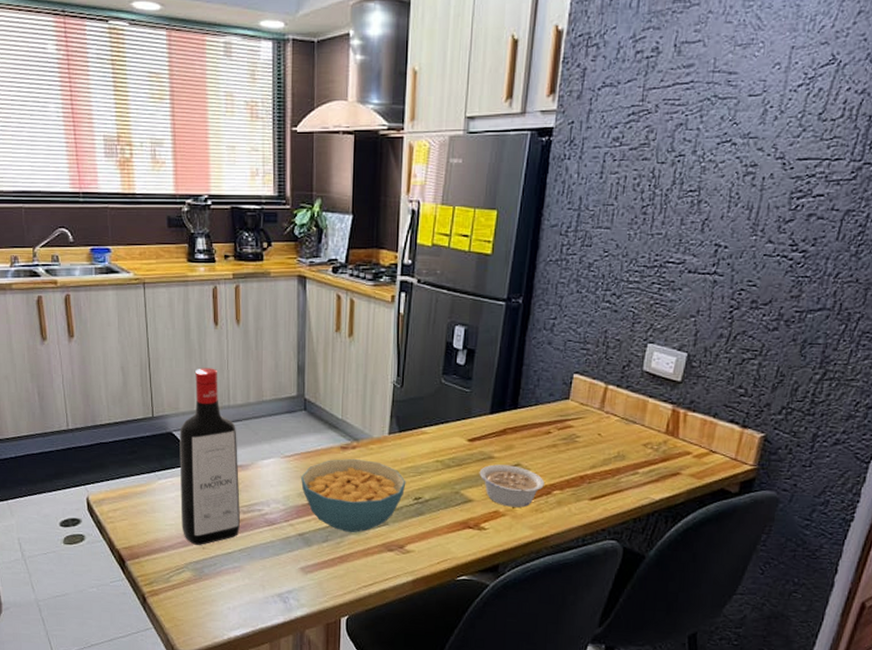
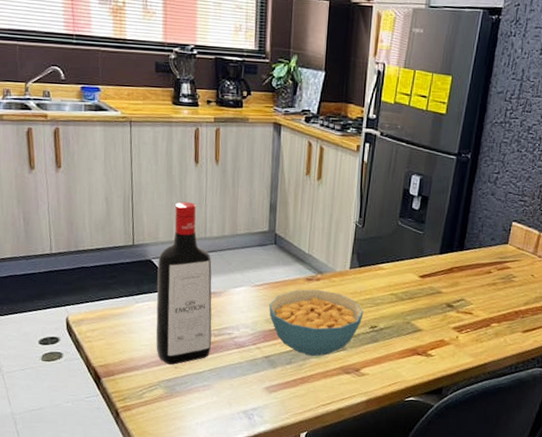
legume: present [479,464,544,508] -> none [428,299,485,338]

